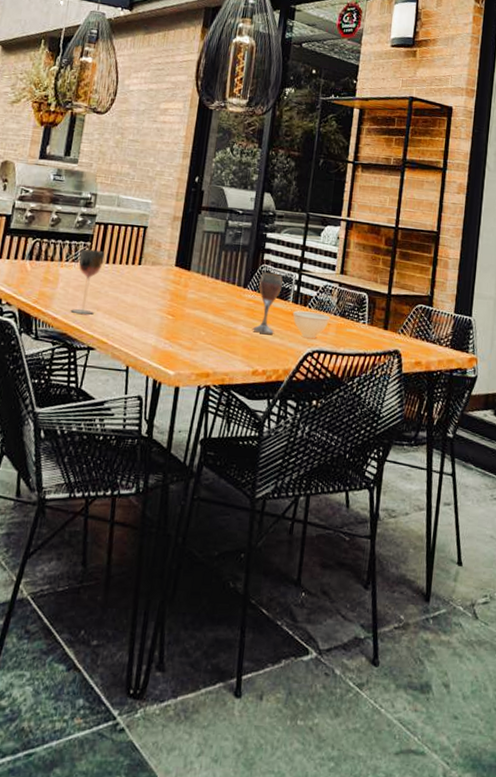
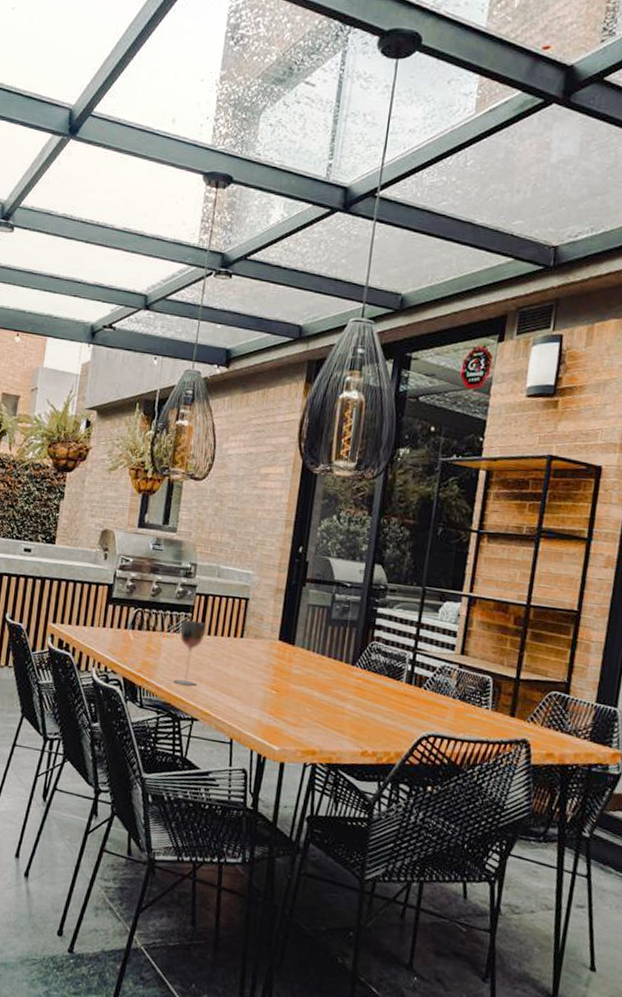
cup: present [252,272,283,334] -> none [361,649,395,715]
bowl: present [293,310,331,339] -> none [406,691,449,723]

